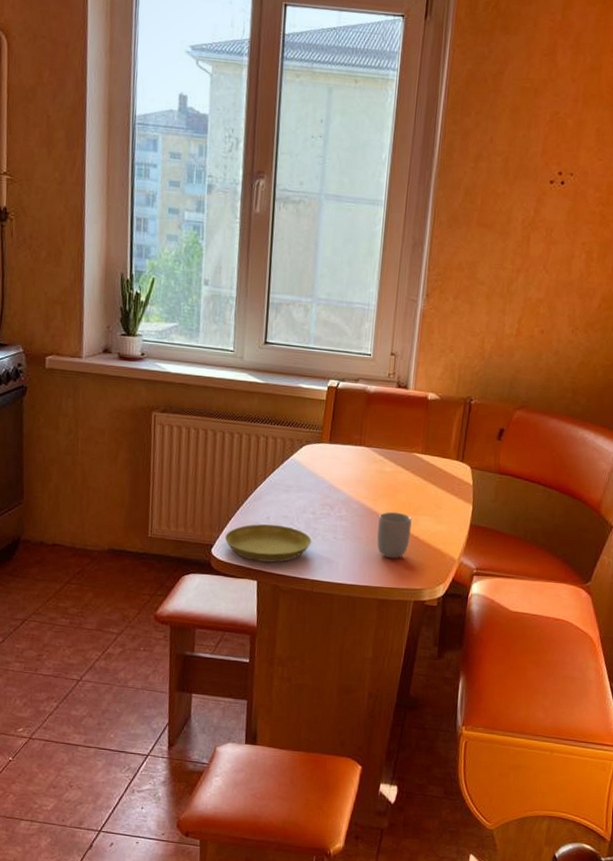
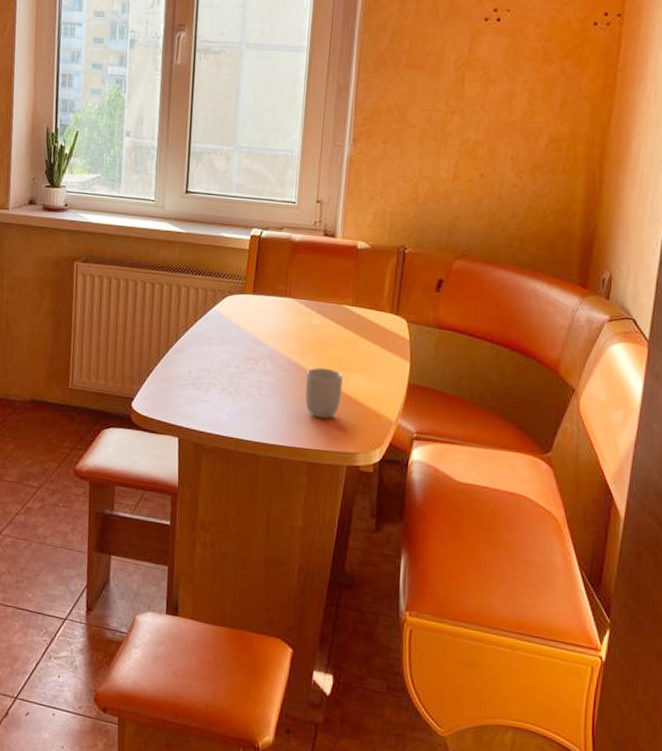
saucer: present [225,524,312,563] -> none [146,377,235,419]

